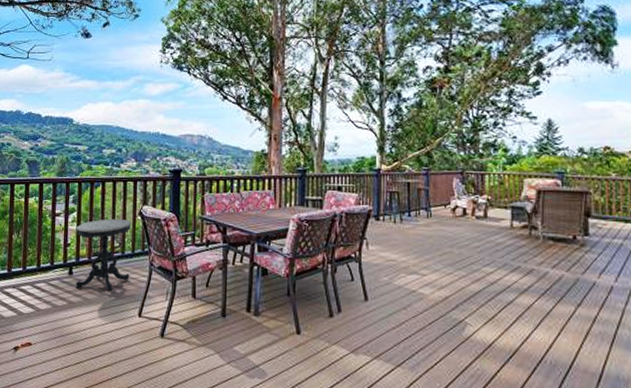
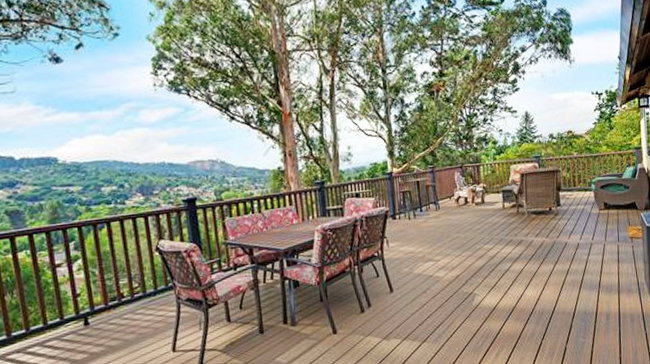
side table: present [76,219,131,291] -> none [84,258,157,338]

